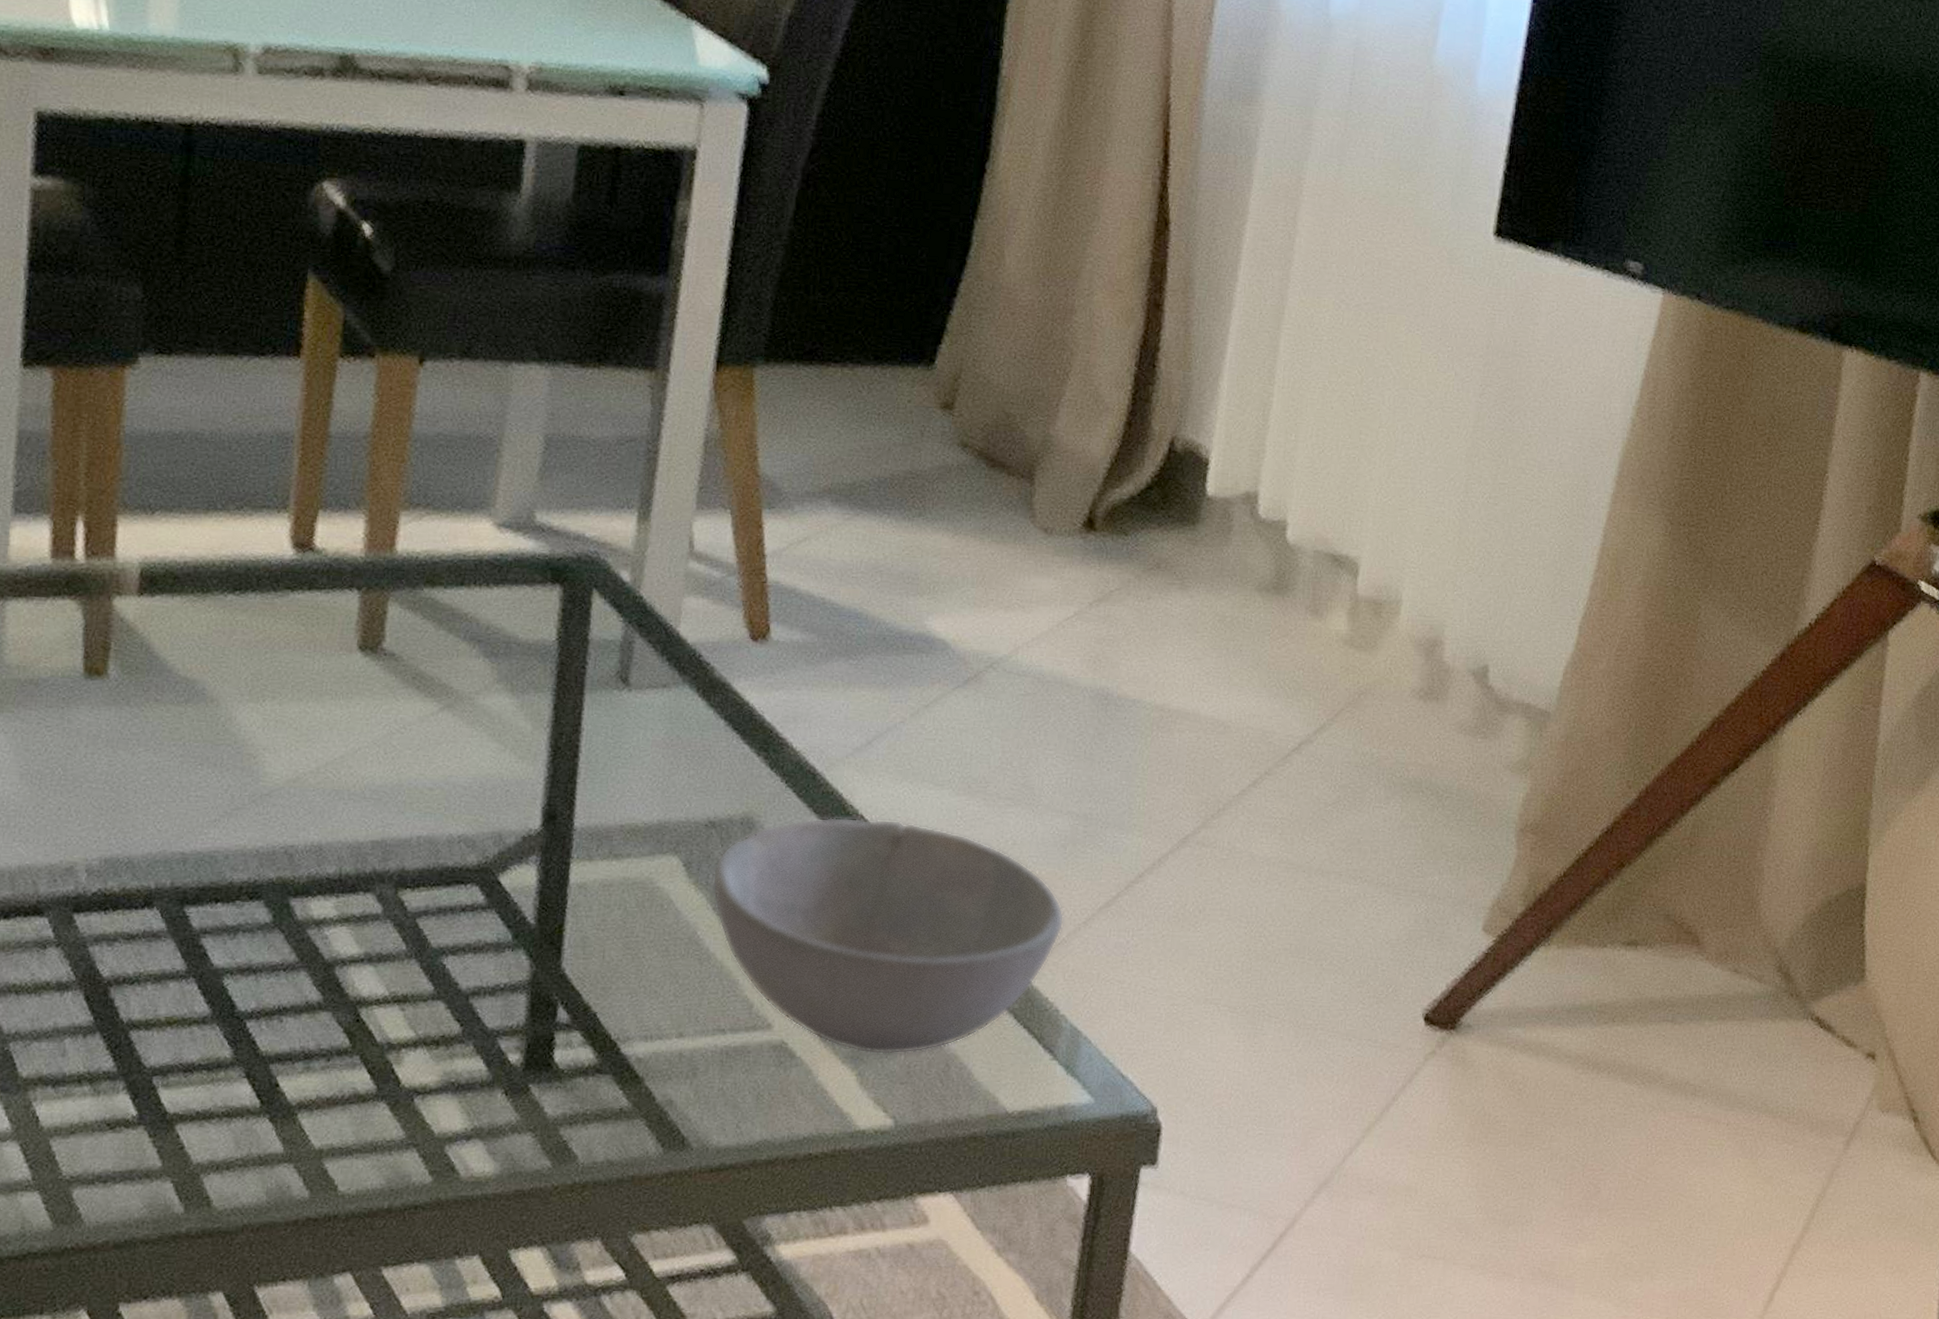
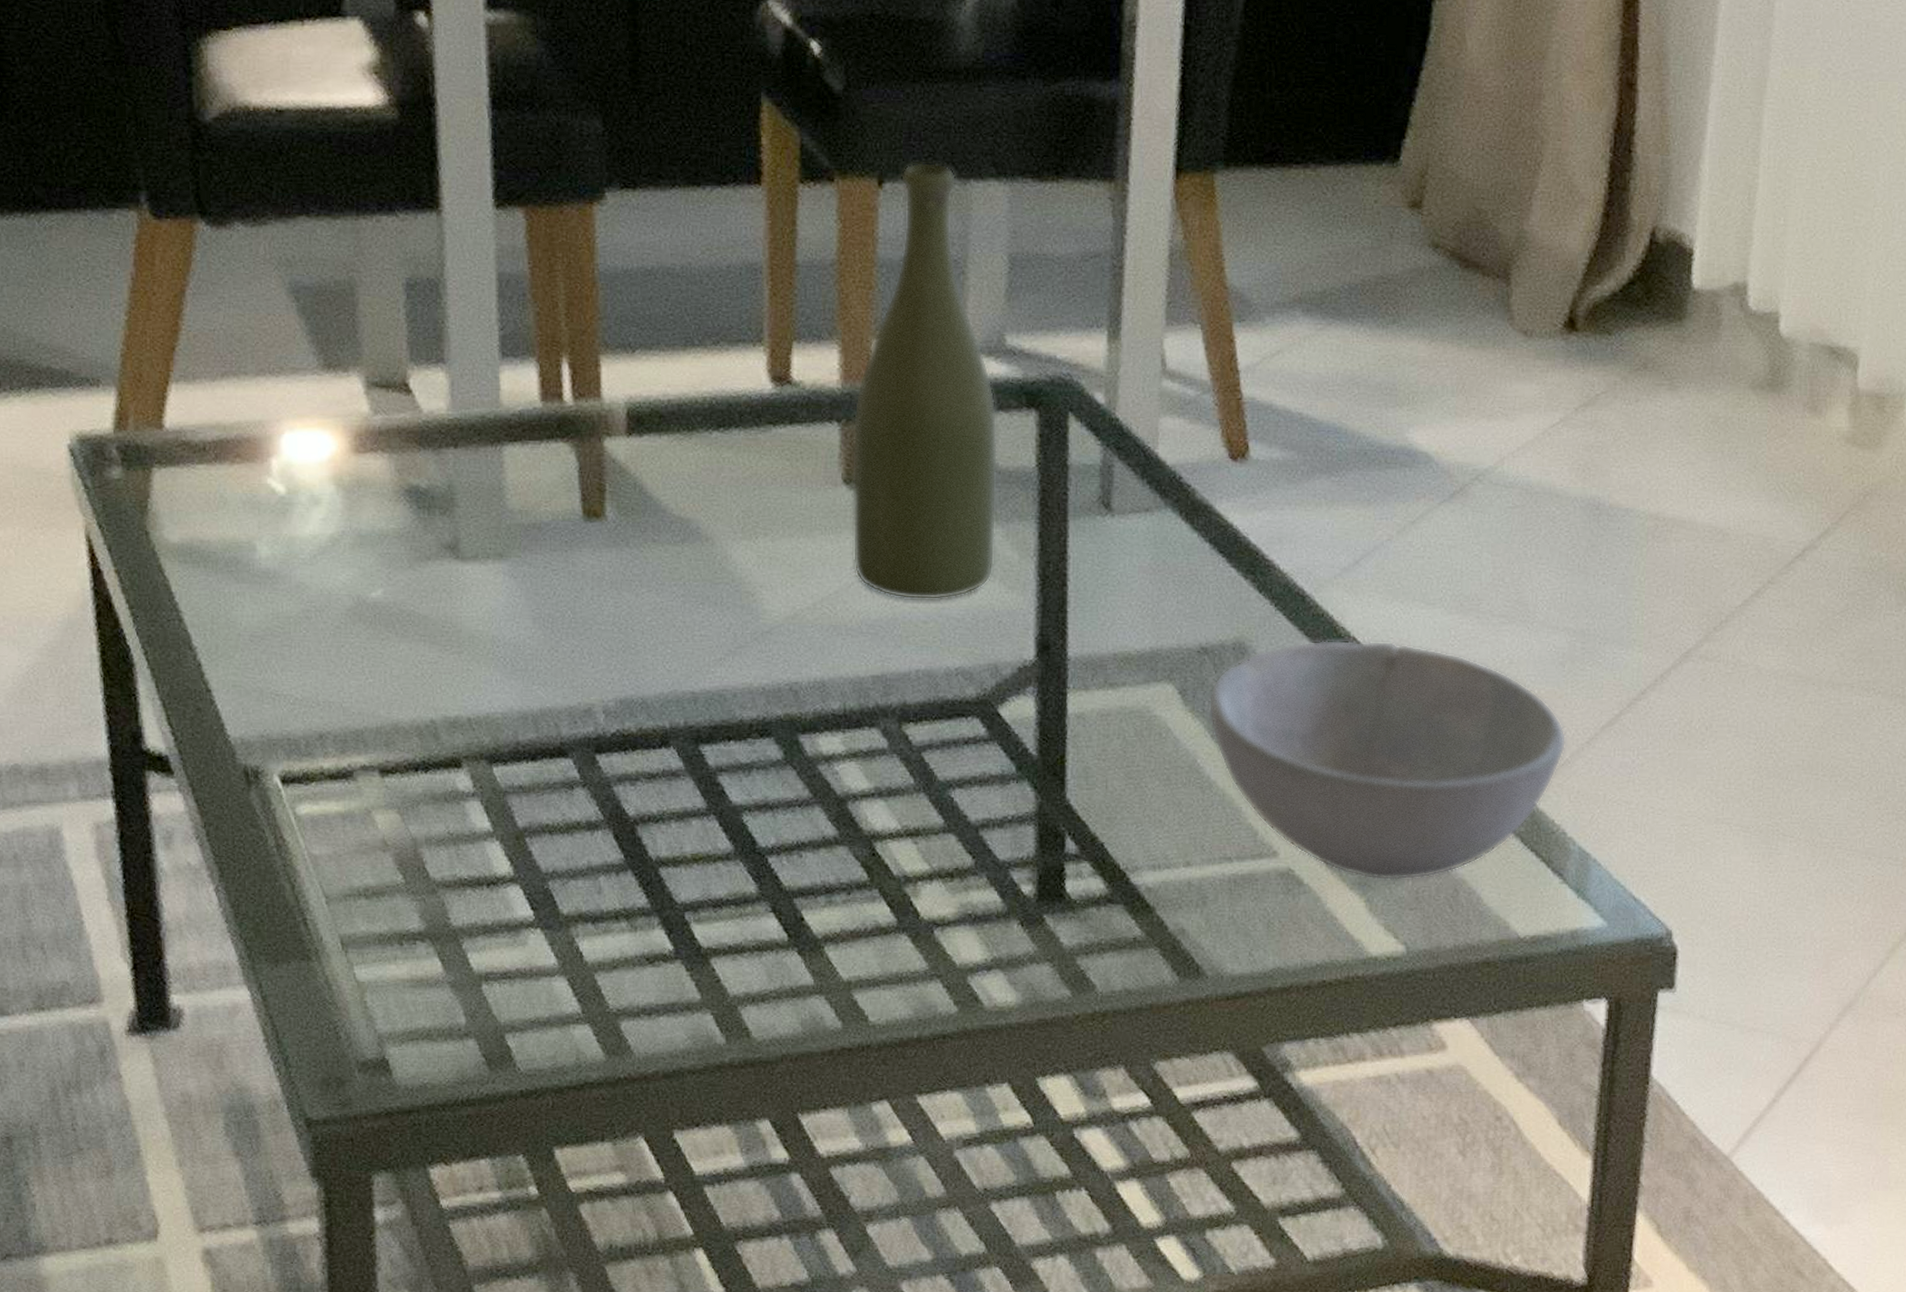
bottle: none [361,343,522,768] -> present [852,162,998,600]

